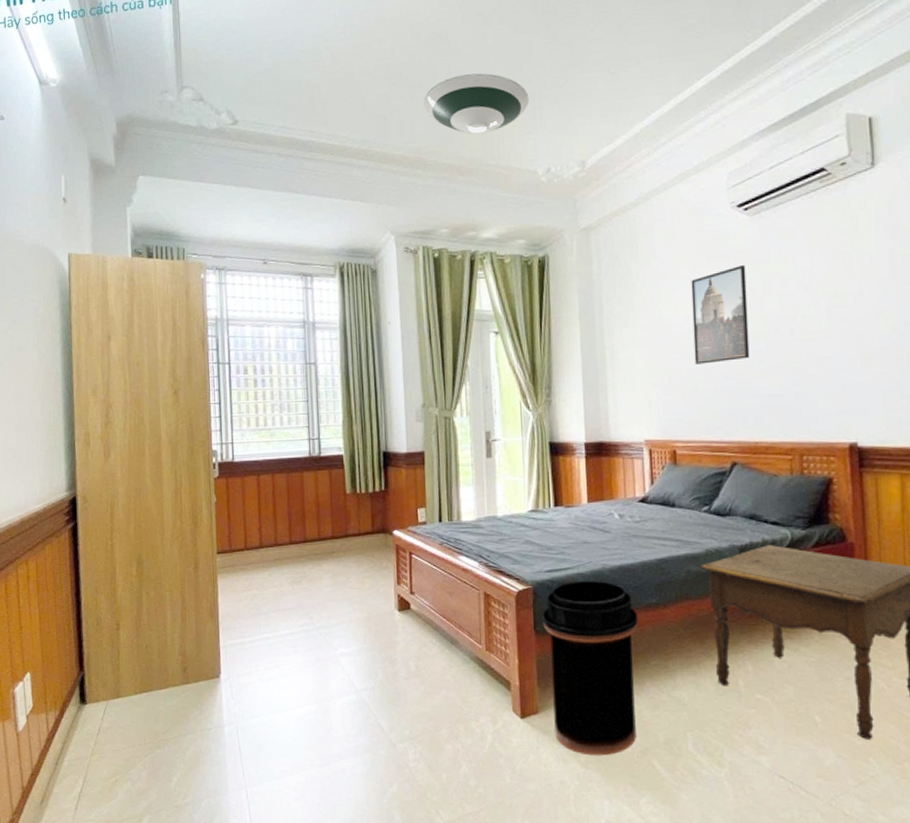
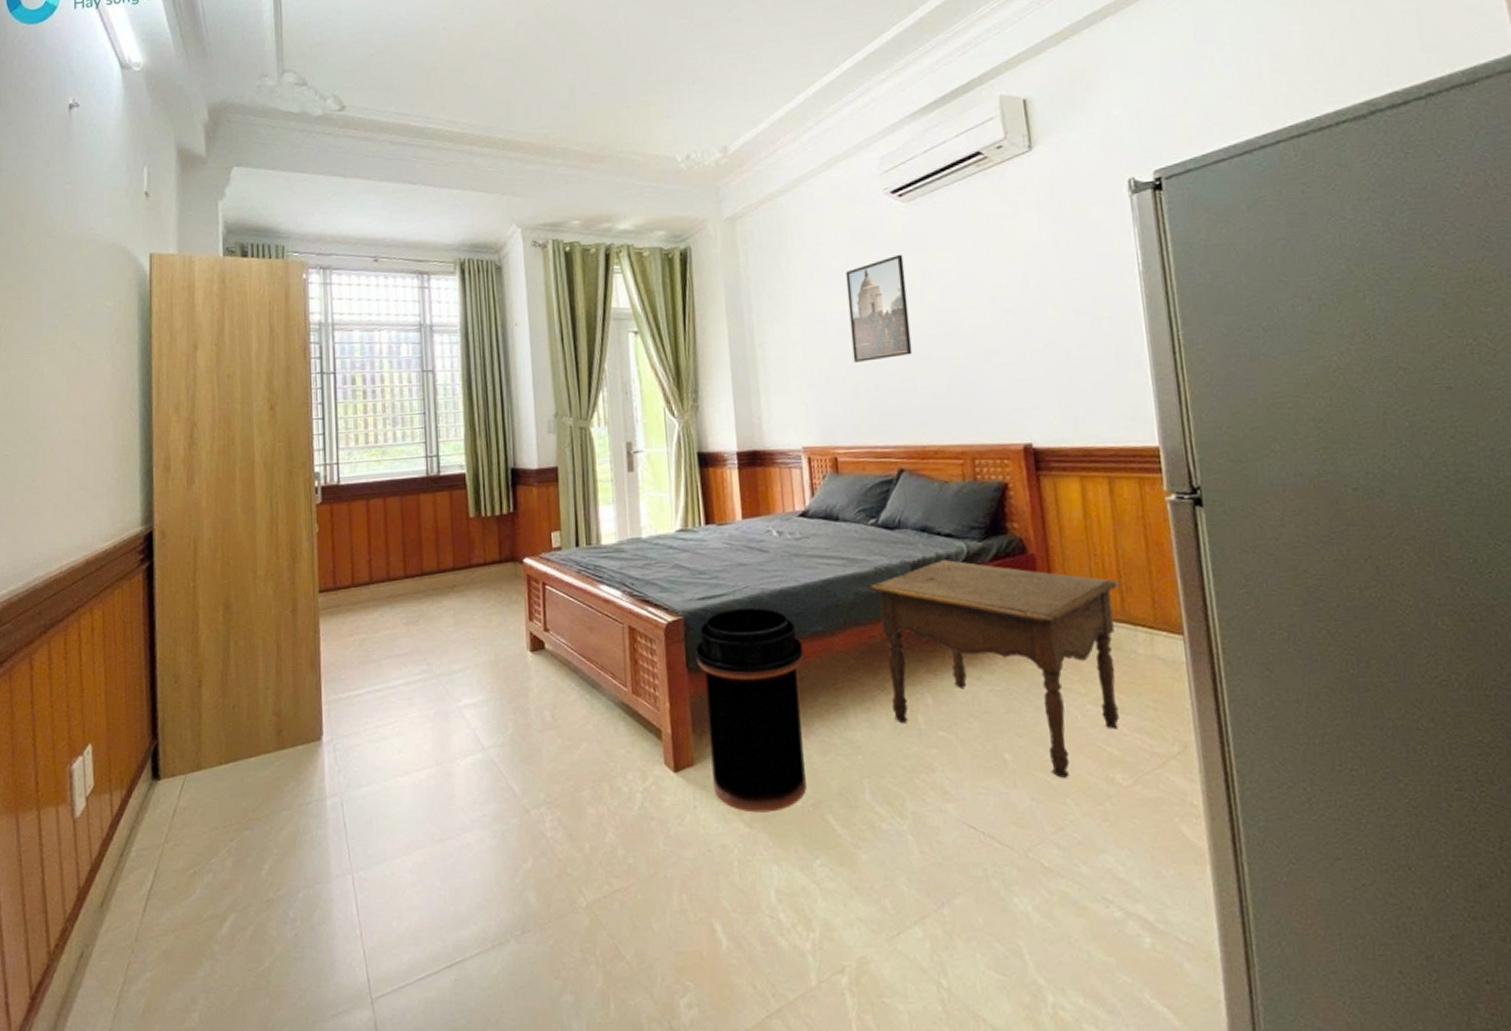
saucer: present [423,73,529,134] -> none [550,55,666,119]

